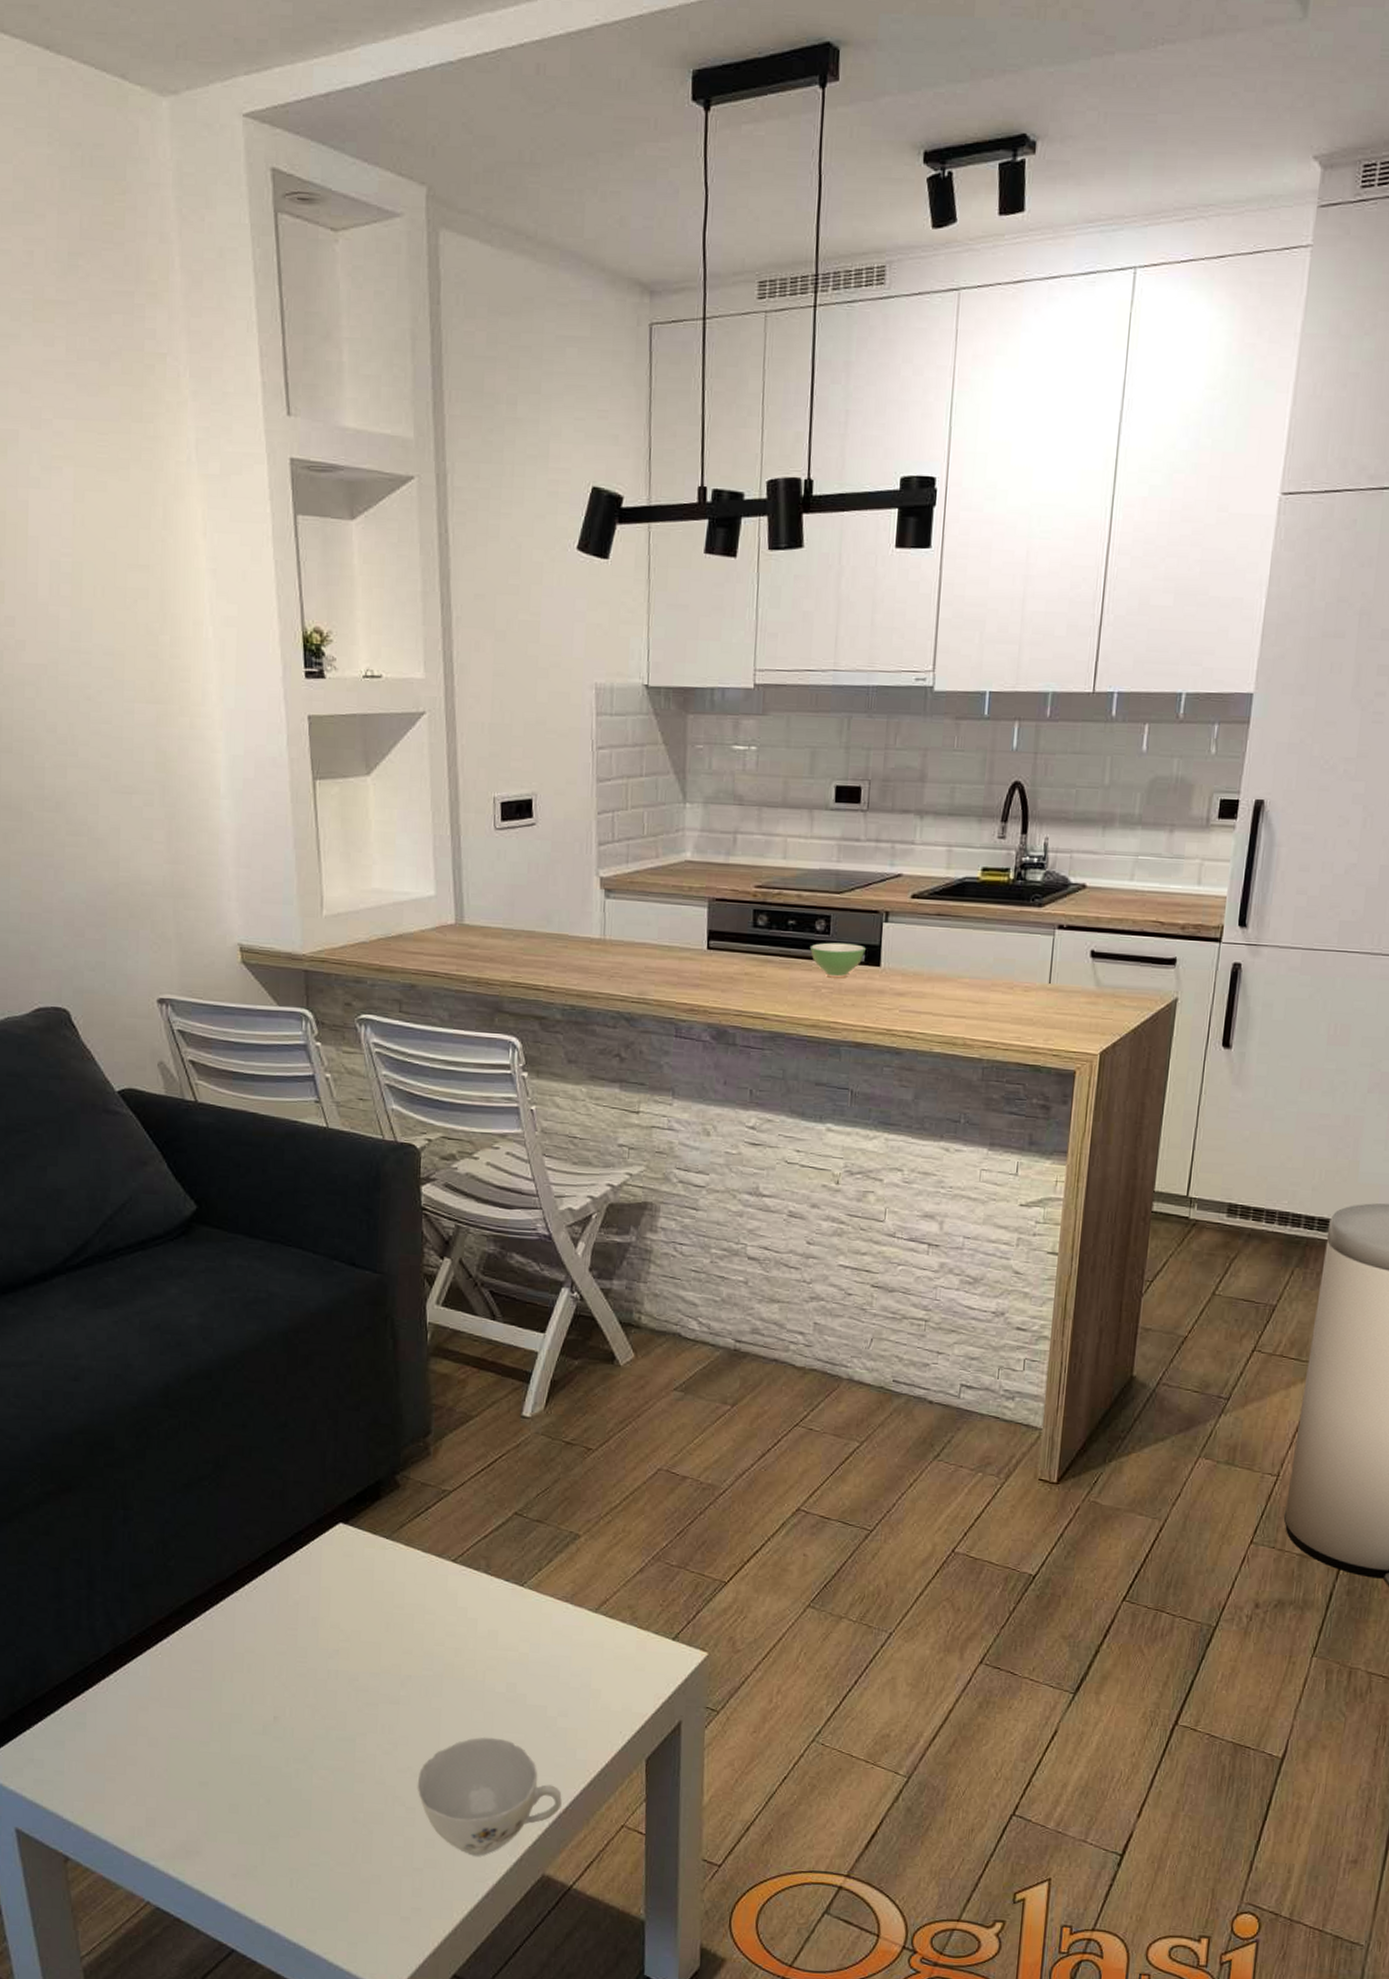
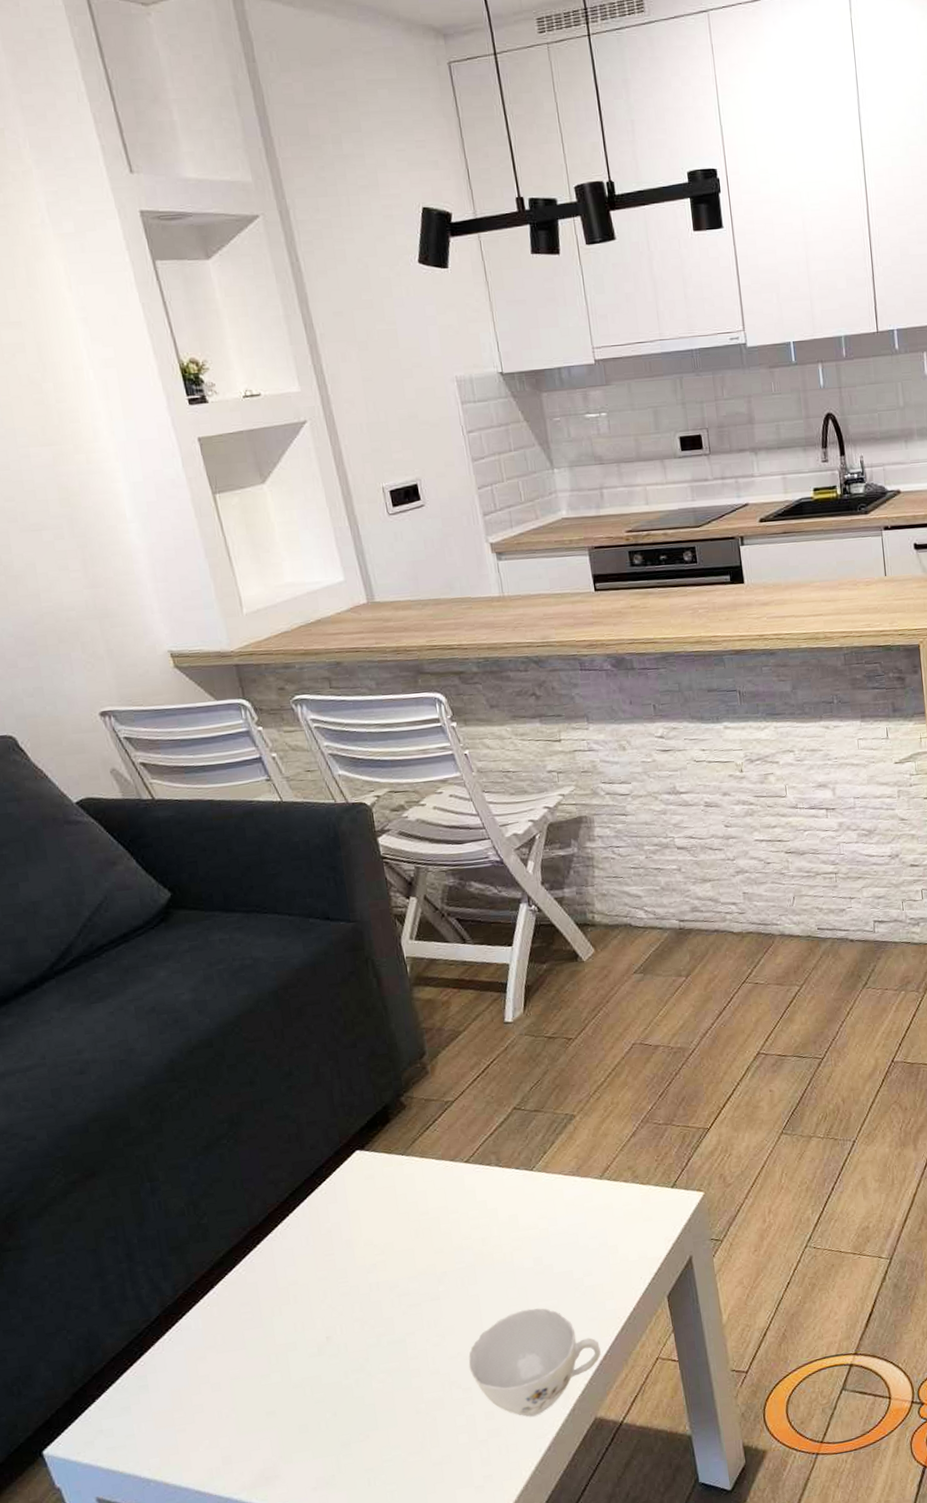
bowl: present [809,942,866,980] -> none [682,567,730,600]

